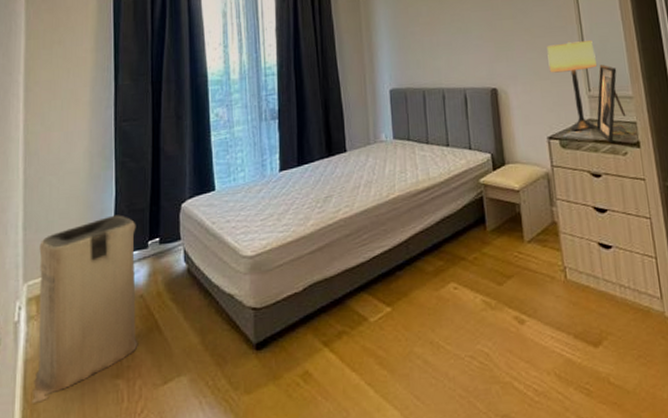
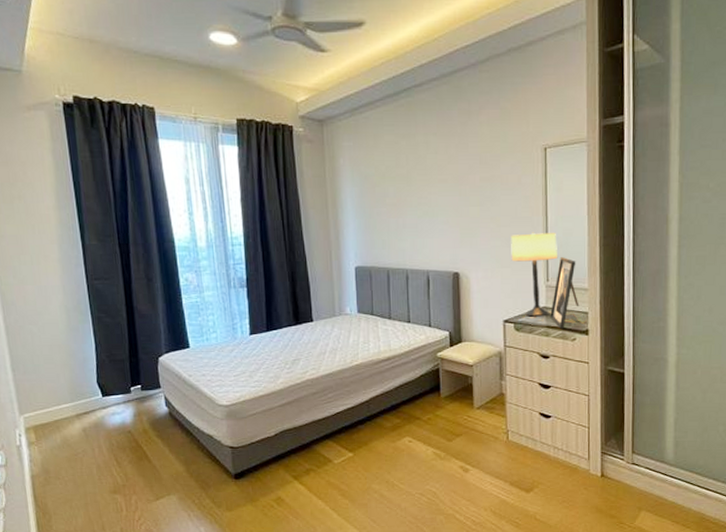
laundry basket: present [32,215,138,403] -> none [29,363,131,508]

